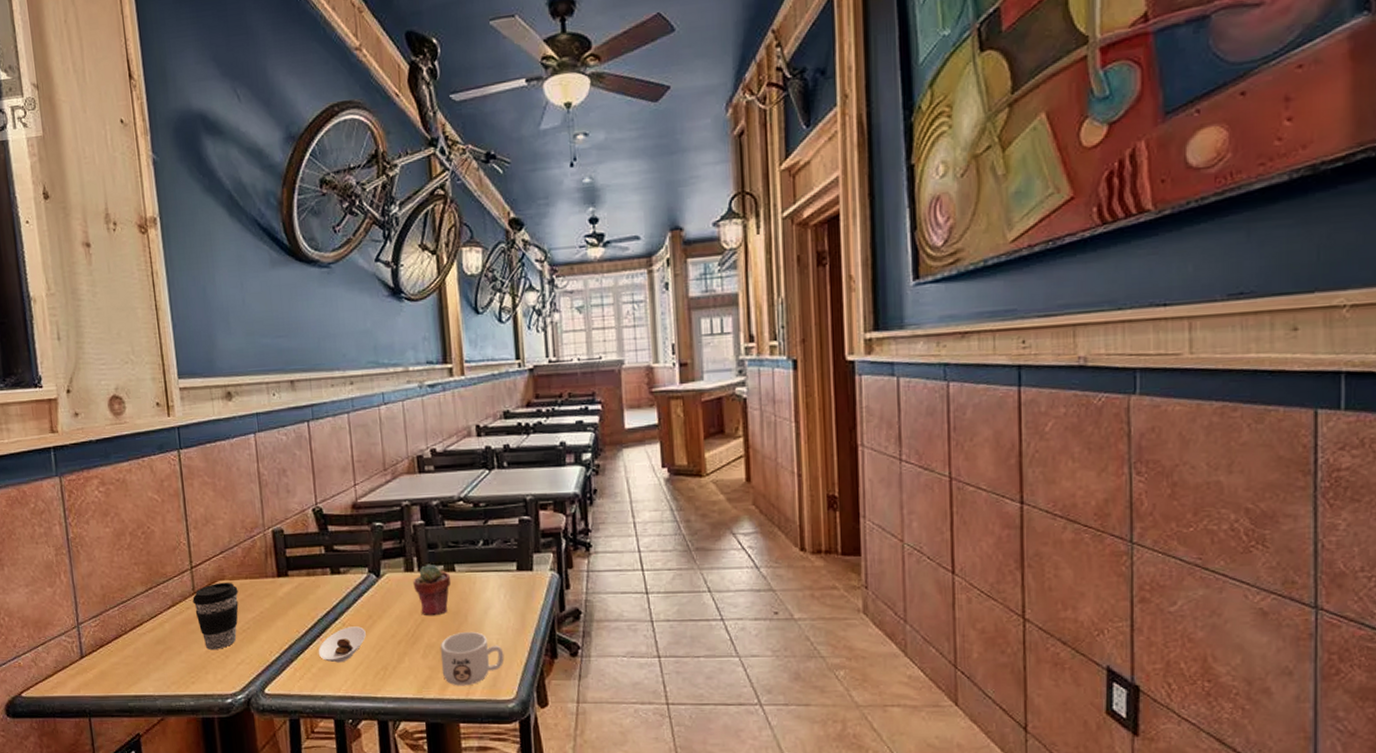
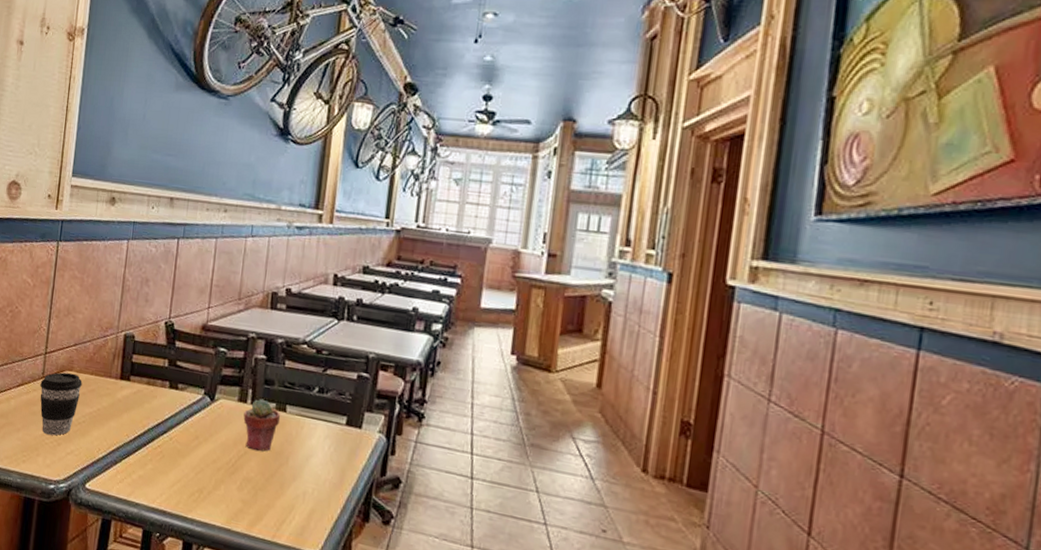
saucer: present [318,626,366,663] -> none [141,442,190,476]
mug: present [440,631,505,686] -> none [253,473,317,529]

